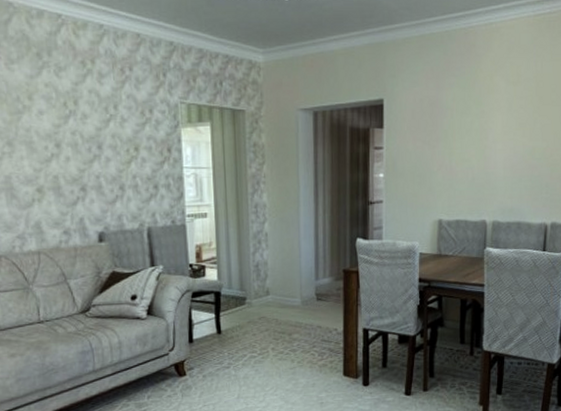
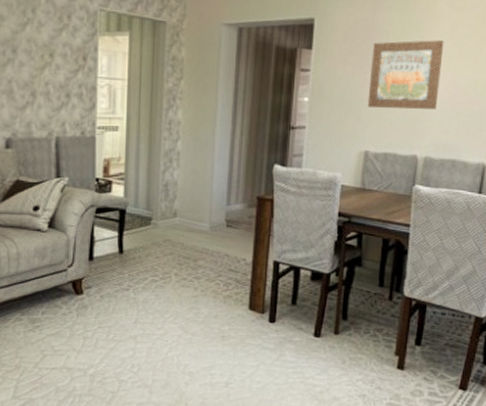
wall art: none [438,113,503,180] -> present [367,40,444,109]

